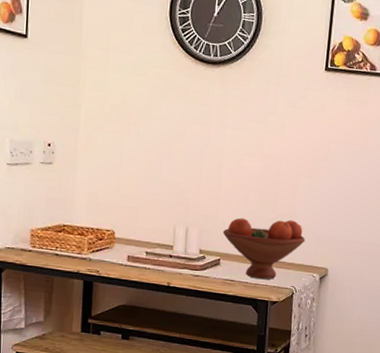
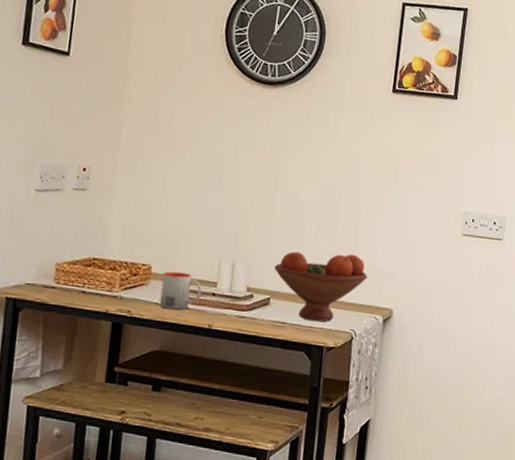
mug: none [123,236,160,270] -> present [159,271,202,310]

